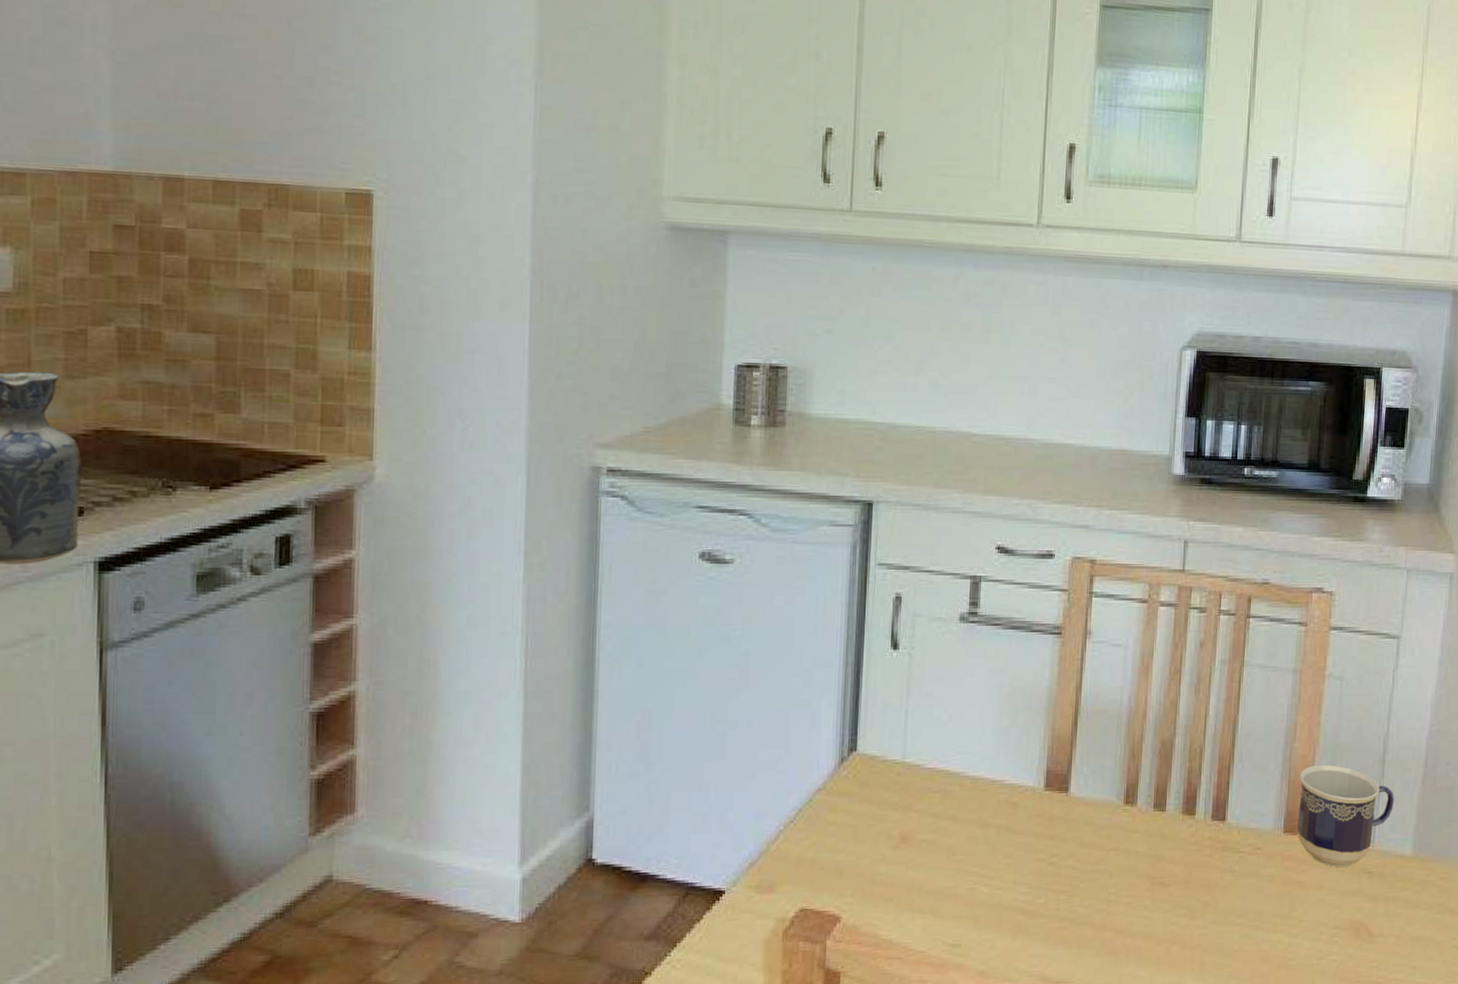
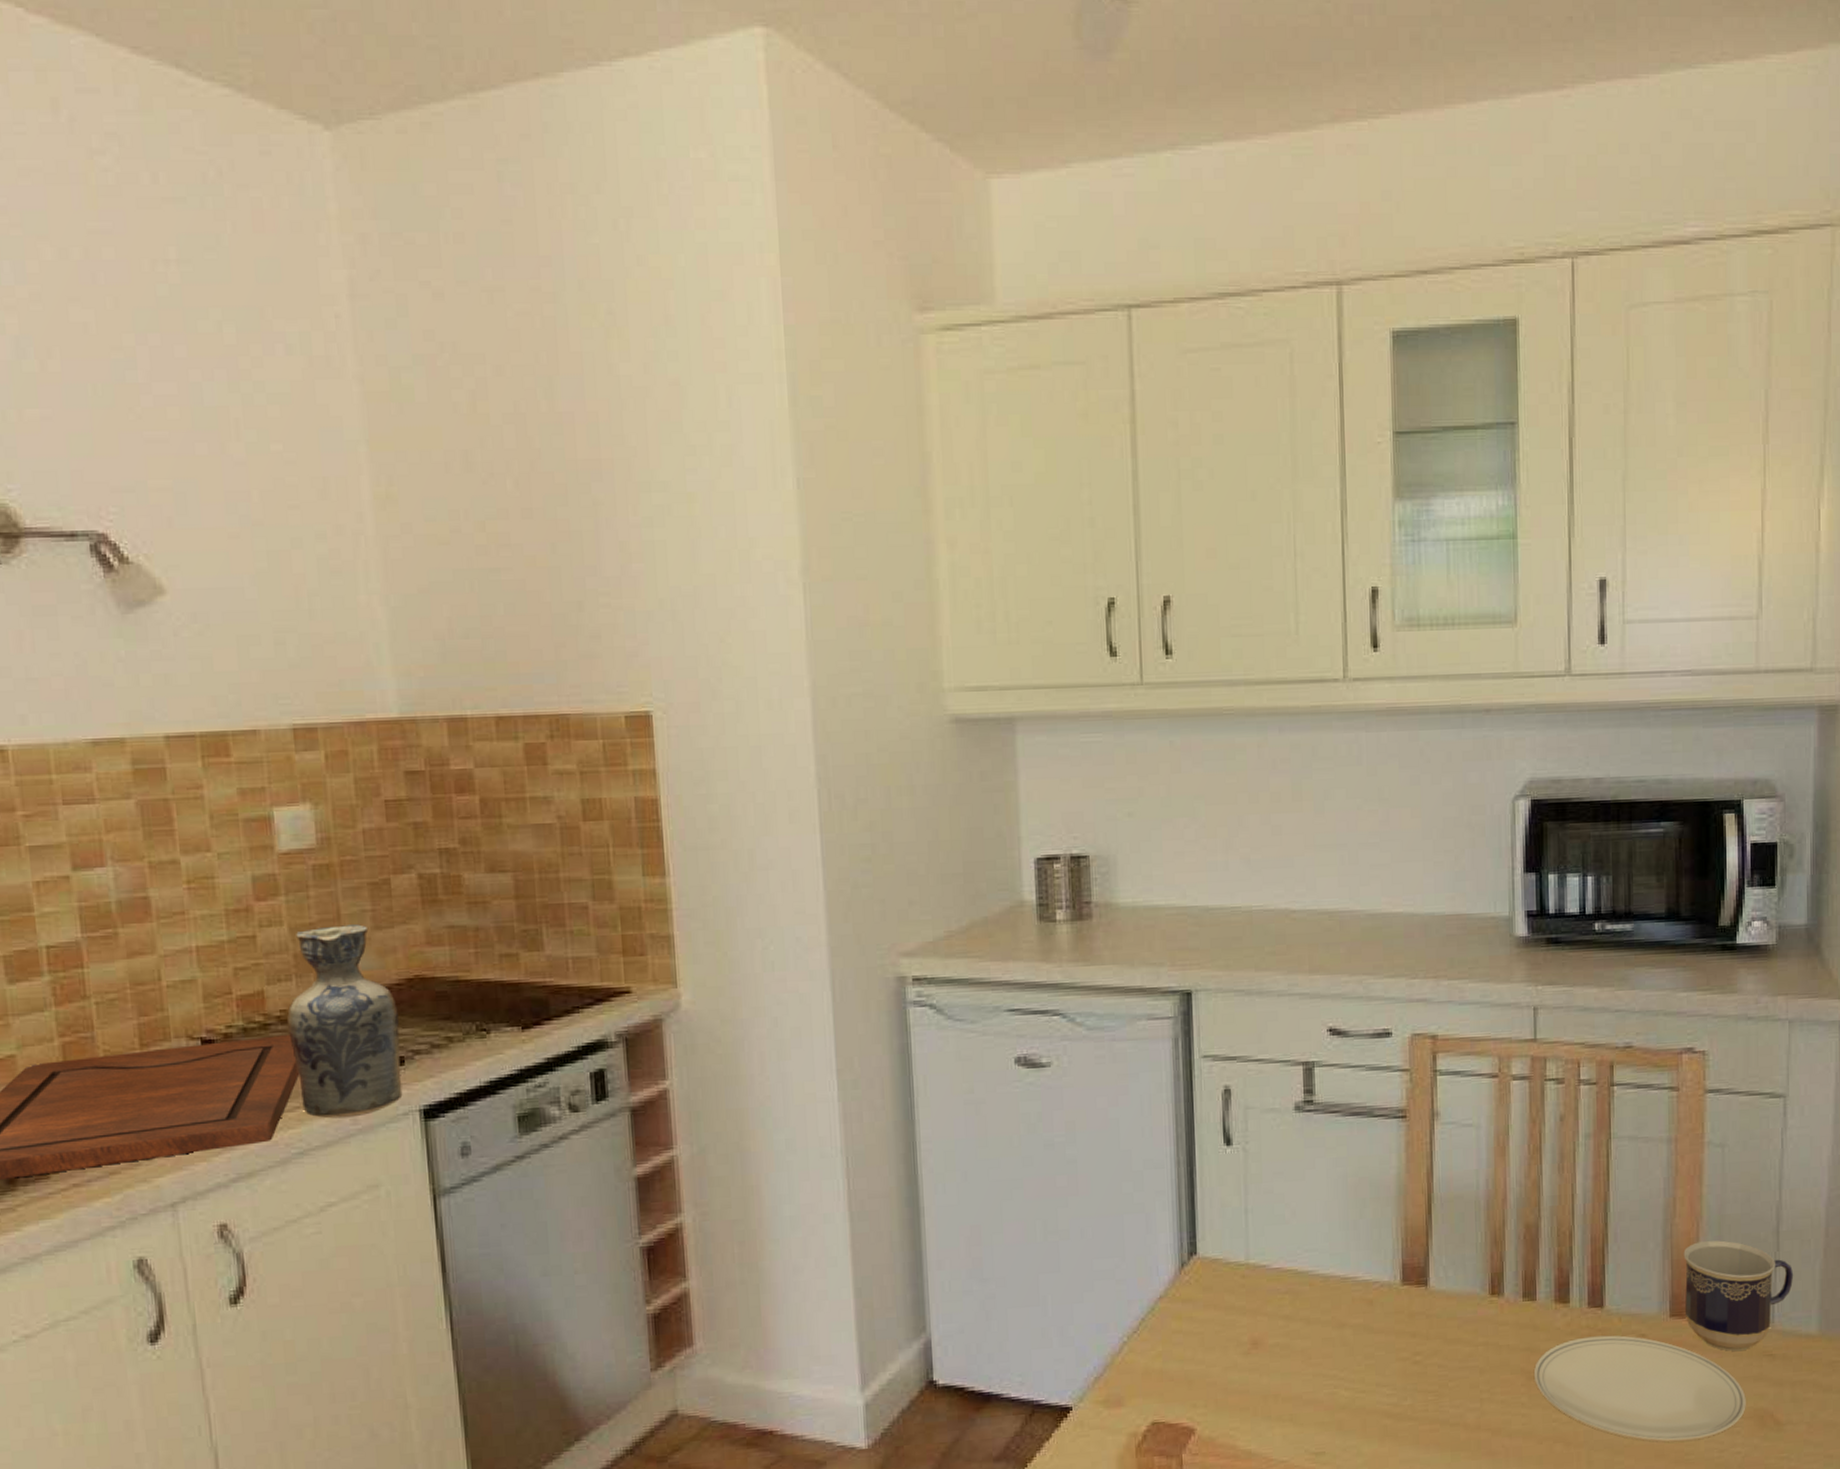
plate: none [1158,847,1345,949] -> present [1533,1335,1746,1443]

